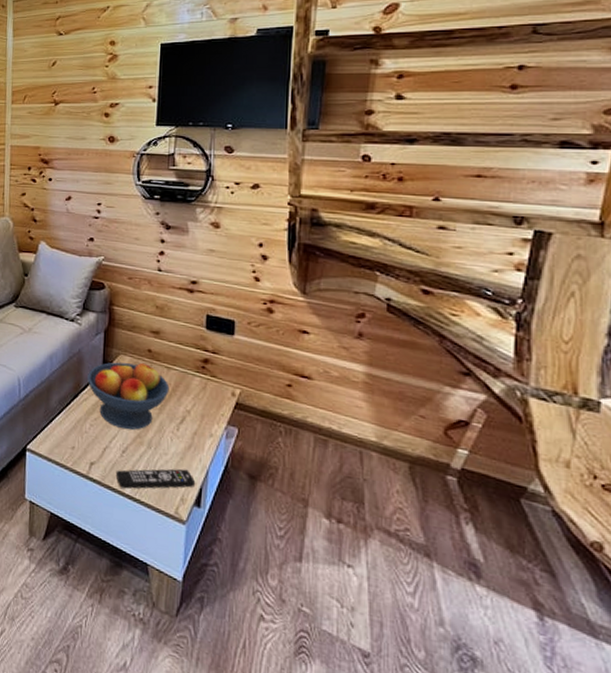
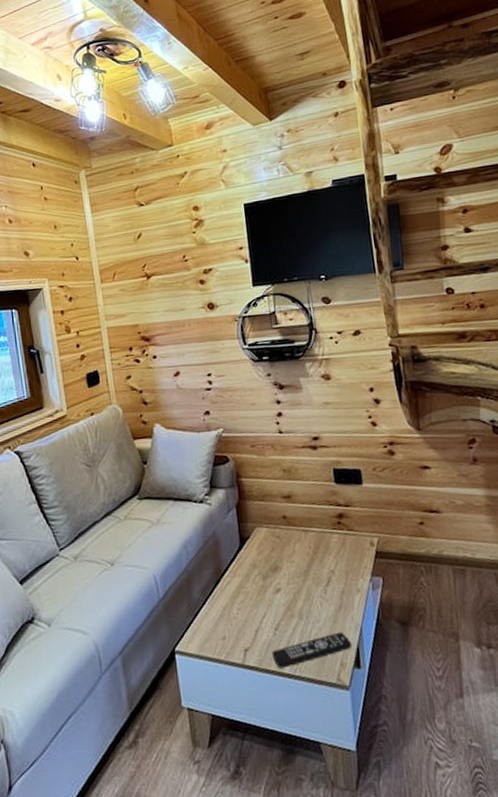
fruit bowl: present [87,361,170,430] -> none [226,530,311,605]

